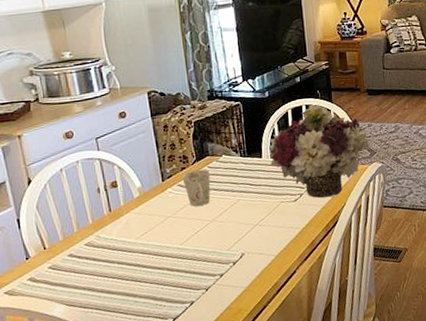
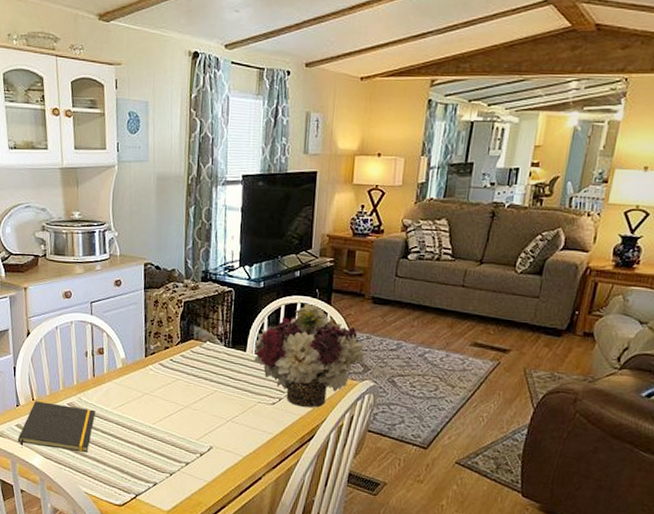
notepad: none [32,244,118,302] -> present [17,401,95,453]
mug: present [182,169,211,206] -> none [164,351,191,389]

